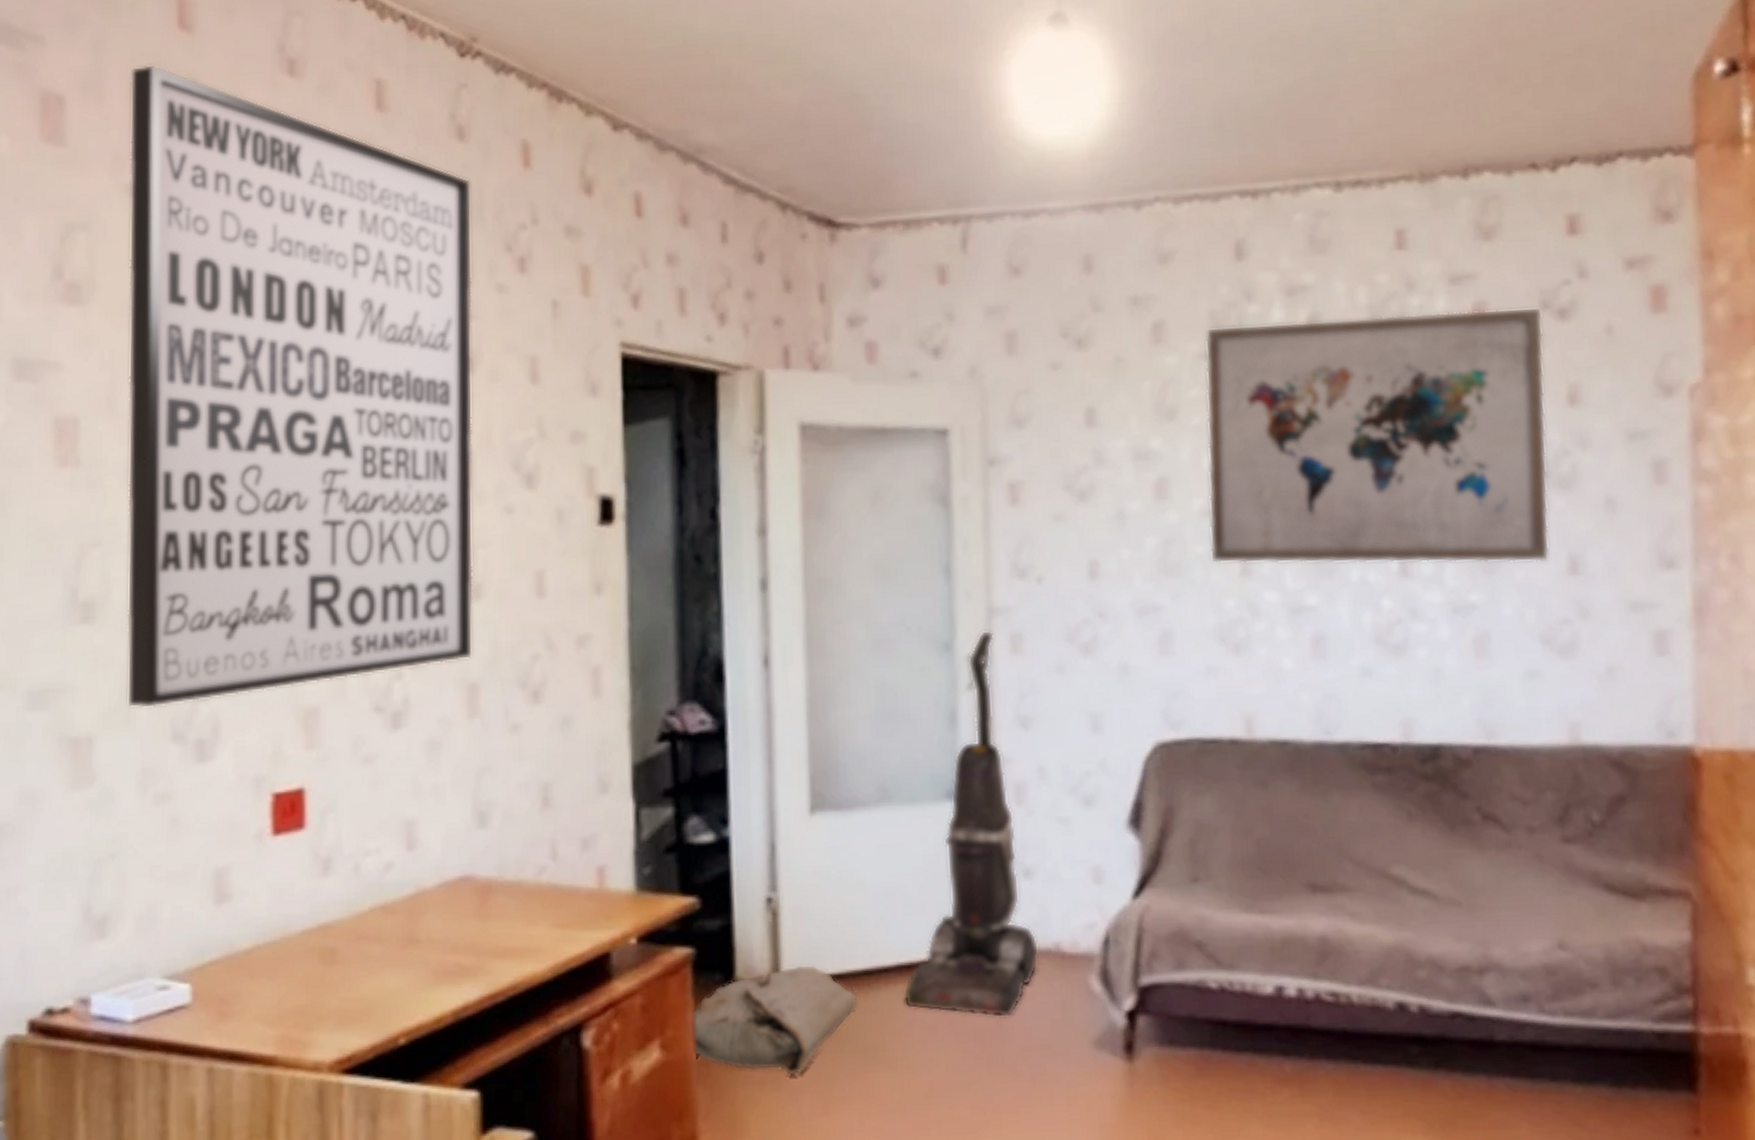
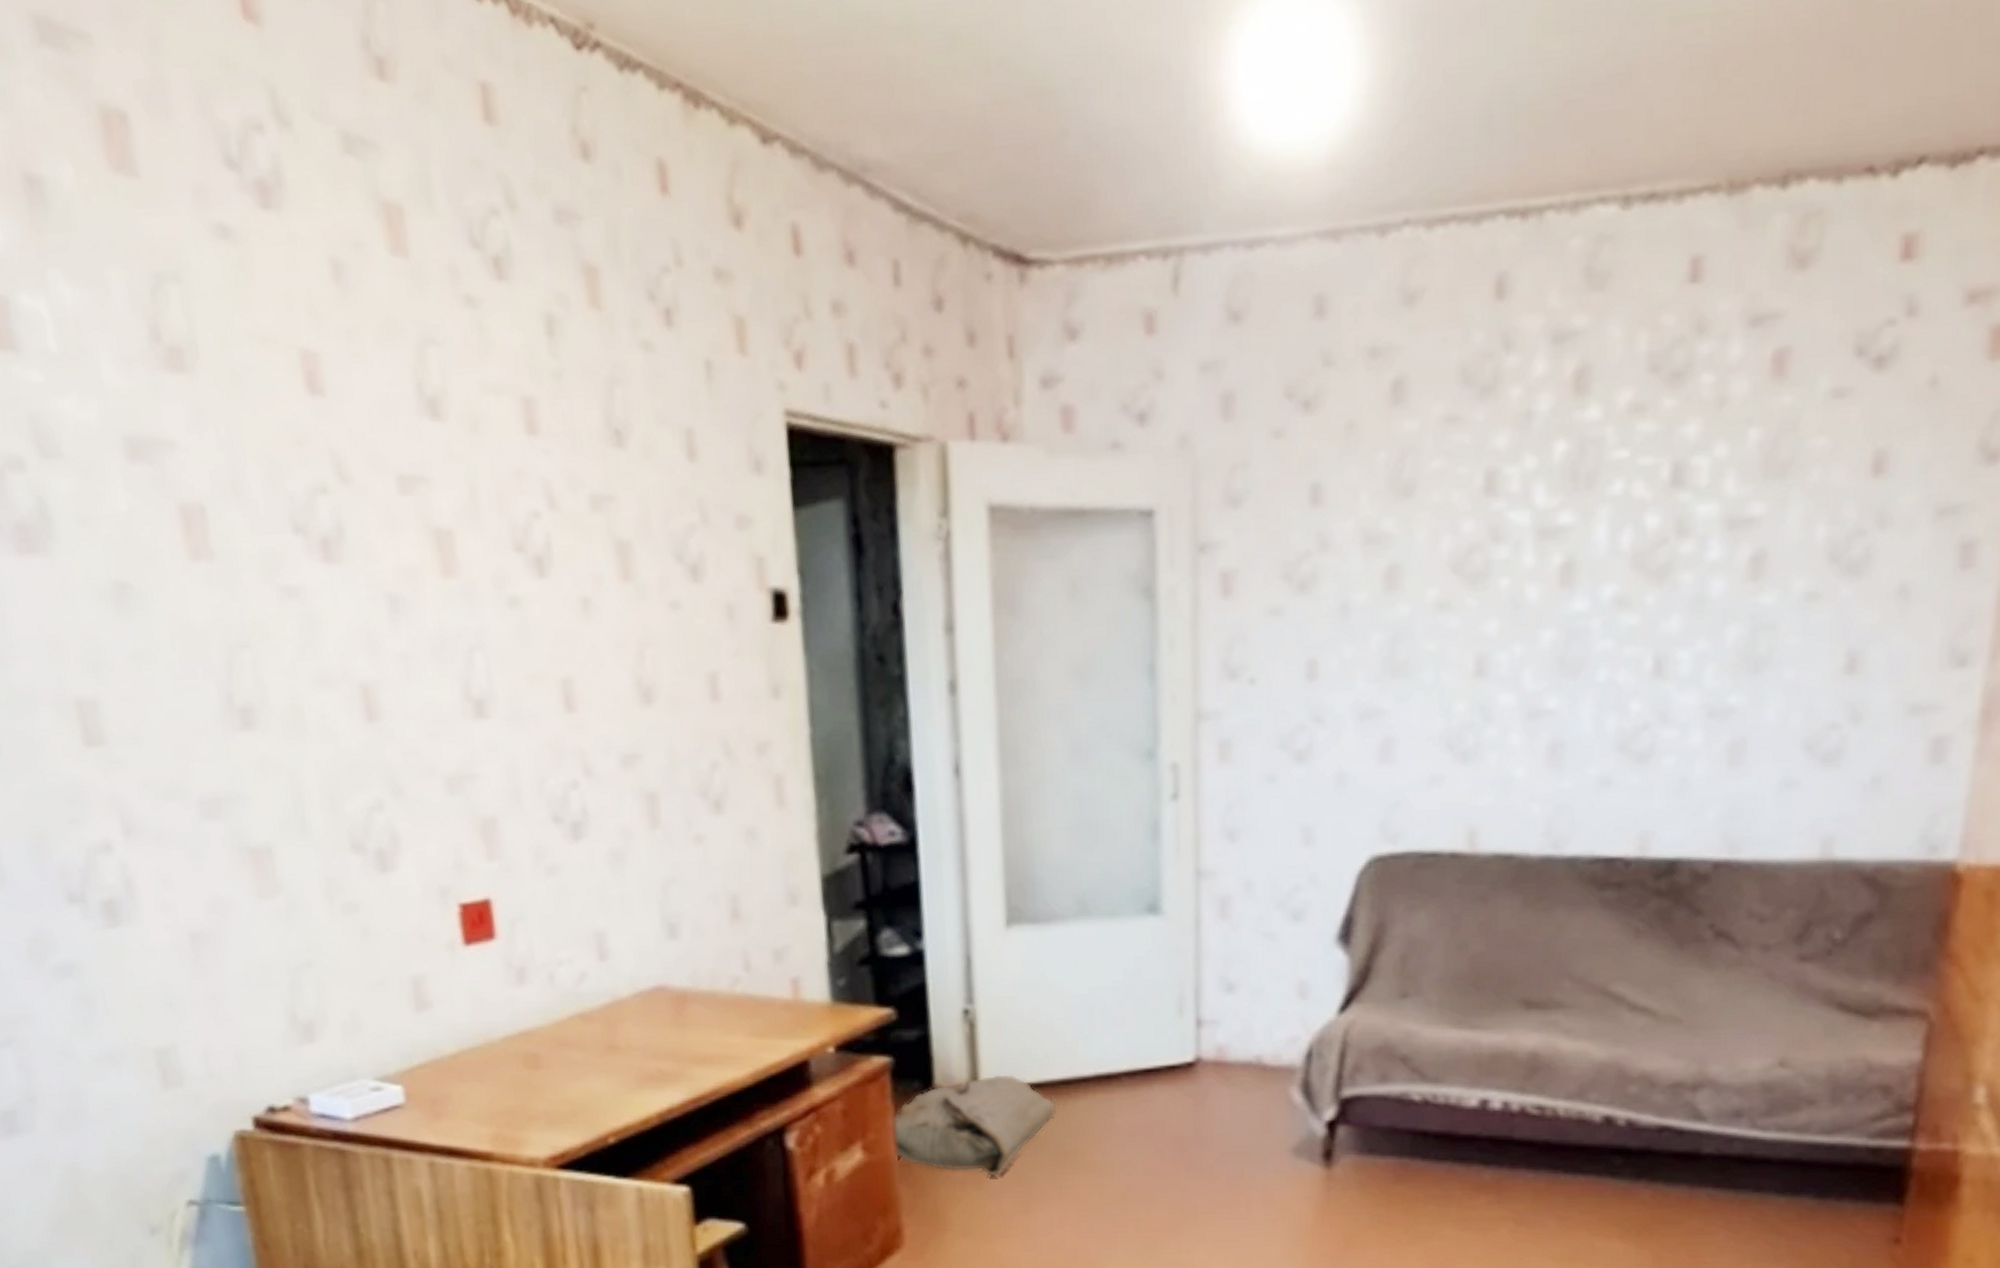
wall art: present [126,65,474,709] -> none [197,68,650,819]
vacuum cleaner: present [903,631,1040,1018] -> none [1102,737,1241,1127]
wall art: present [1205,306,1550,564] -> none [1441,353,1857,663]

